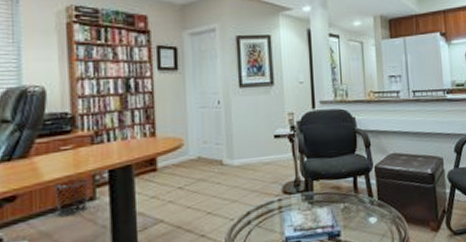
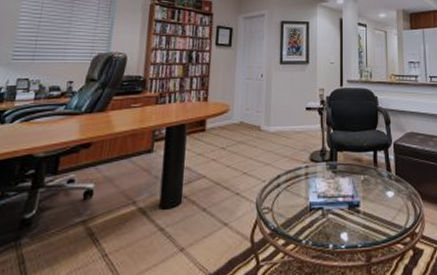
waste bin: present [53,178,90,218] -> none [121,133,151,166]

